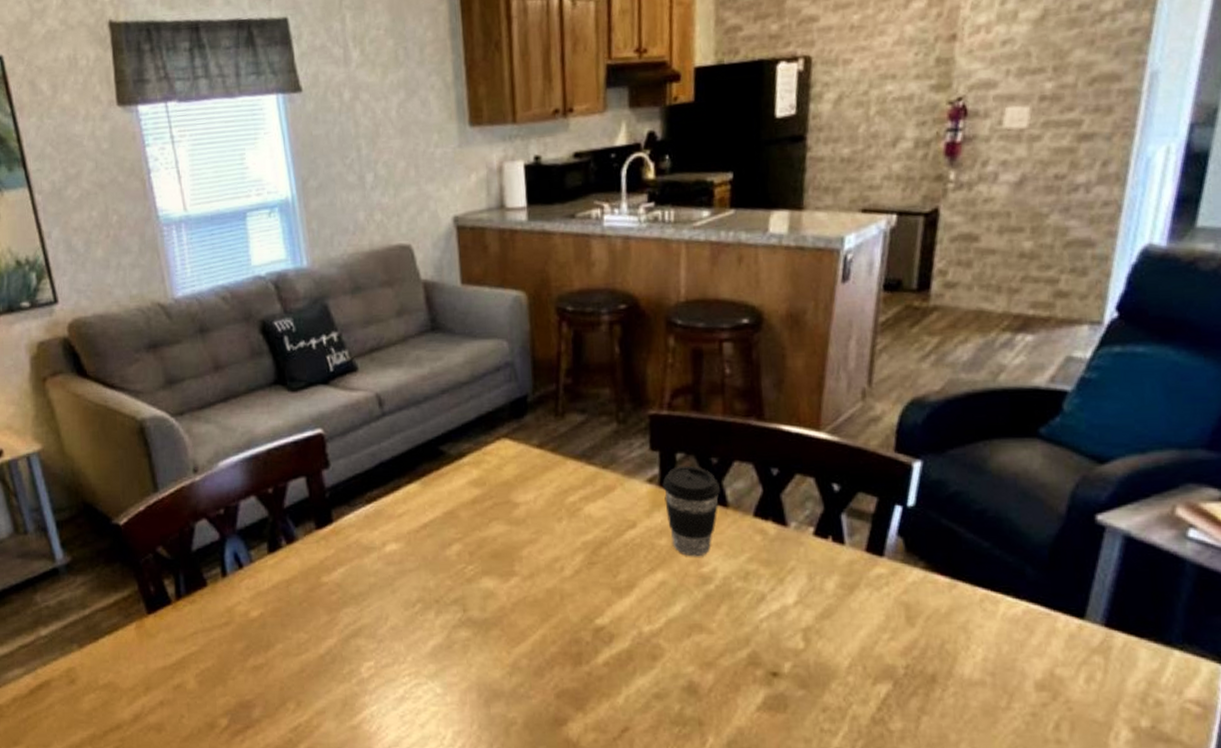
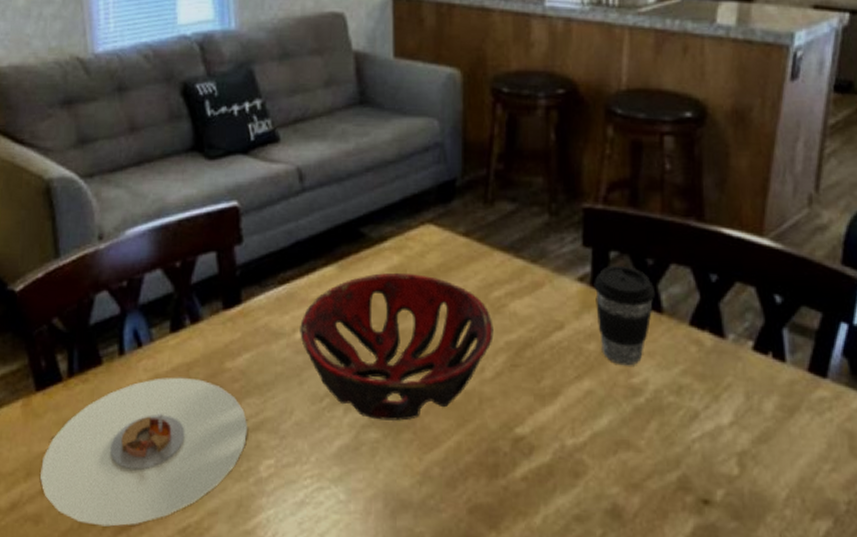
plate: none [158,593,348,730] -> present [40,377,248,527]
decorative bowl: none [389,485,571,620] -> present [300,272,494,421]

